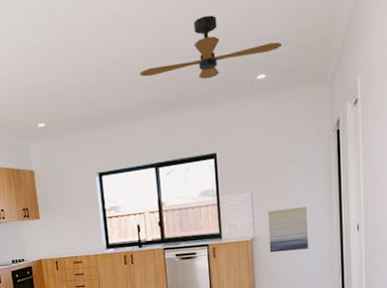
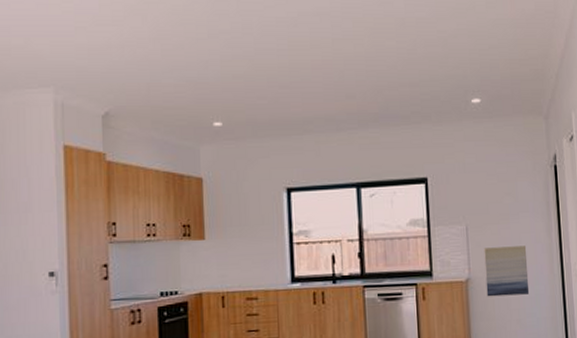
ceiling fan: present [139,15,283,80] -> none [342,31,497,96]

